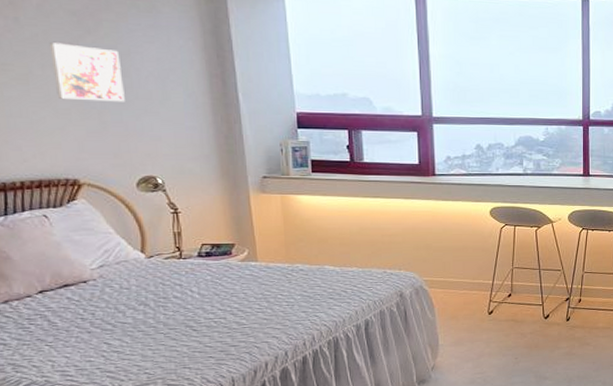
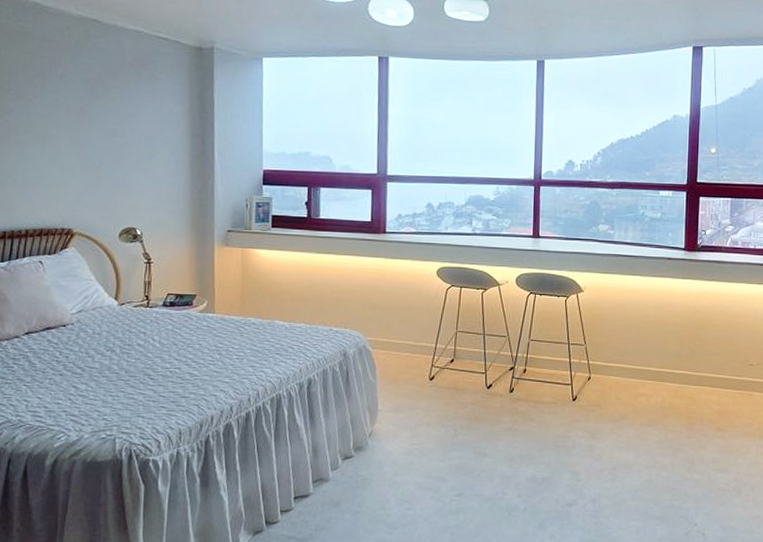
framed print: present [49,42,125,102] -> none [65,107,120,159]

